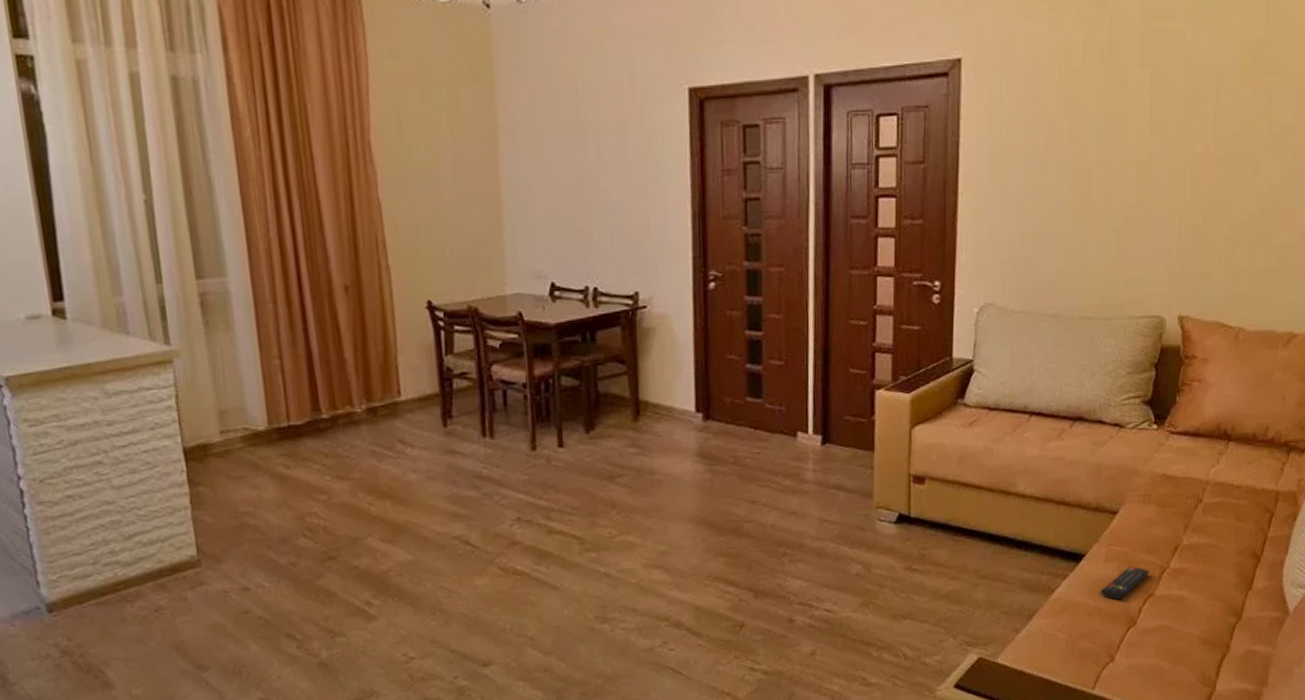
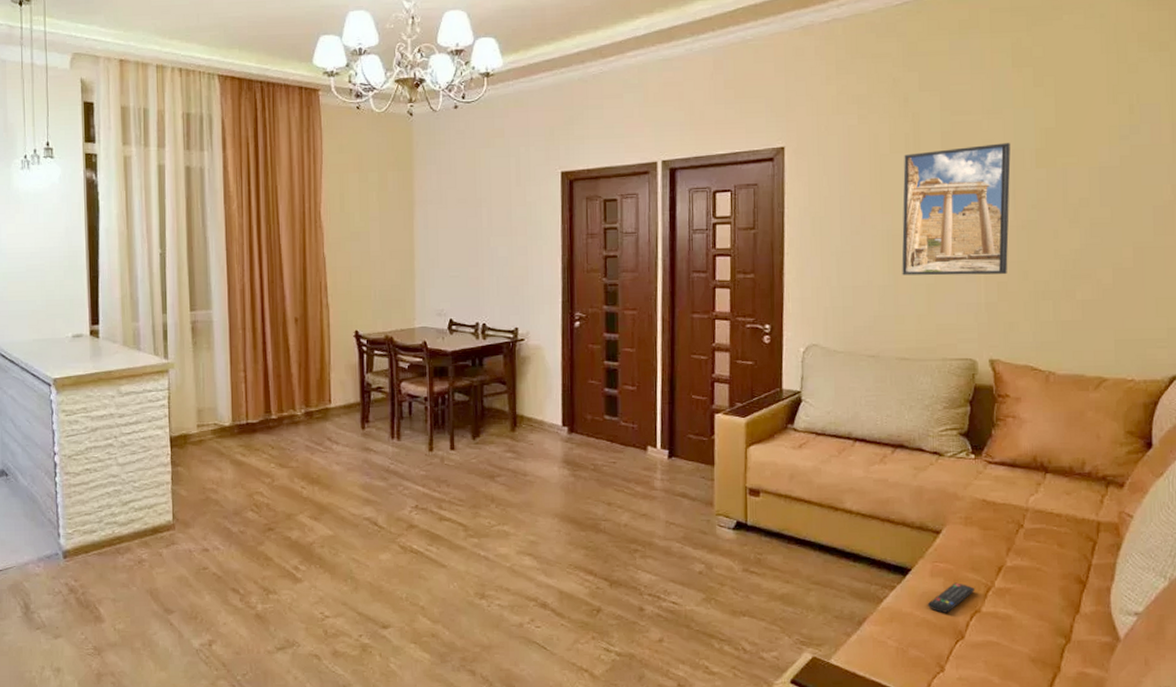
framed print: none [1090,57,1215,219] -> present [902,143,1011,276]

